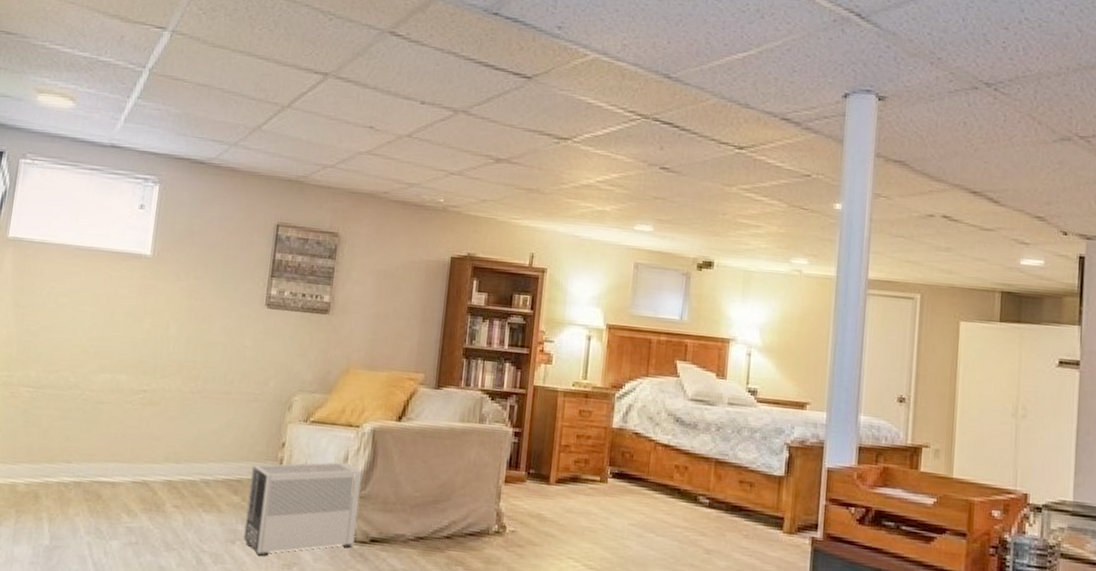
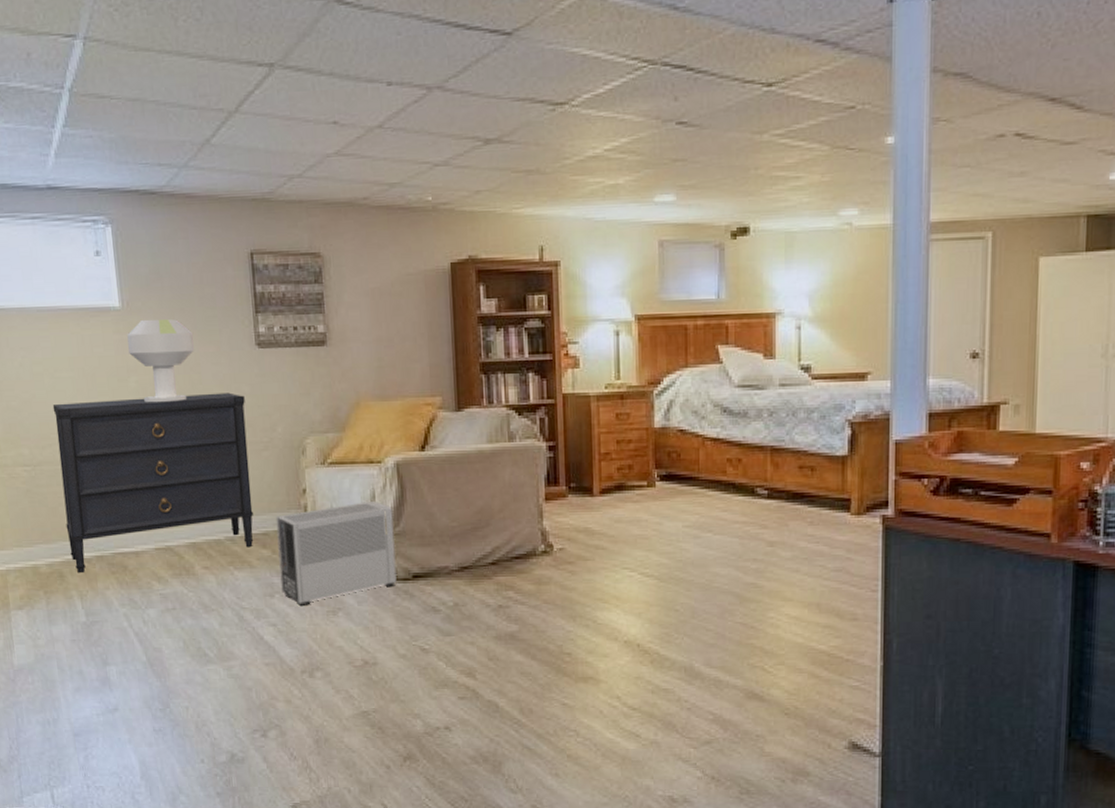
dresser: none [50,333,246,497] -> present [52,392,254,574]
table lamp: none [149,269,212,346] -> present [127,319,195,403]

